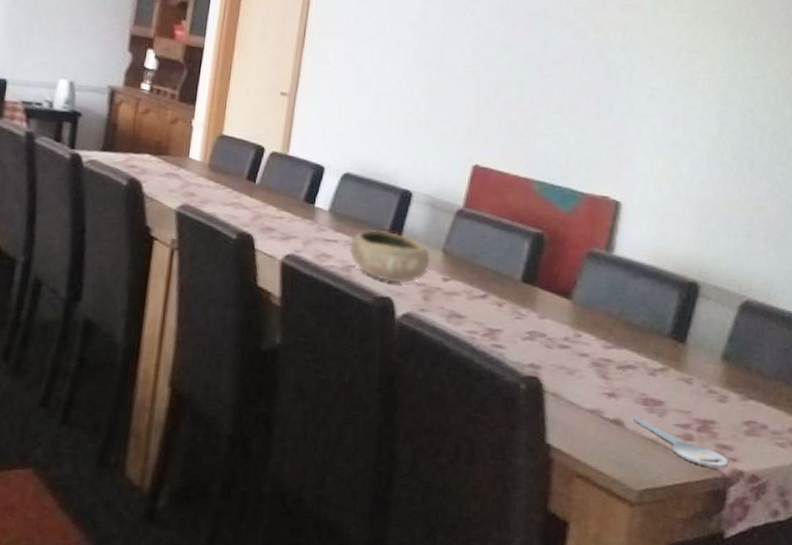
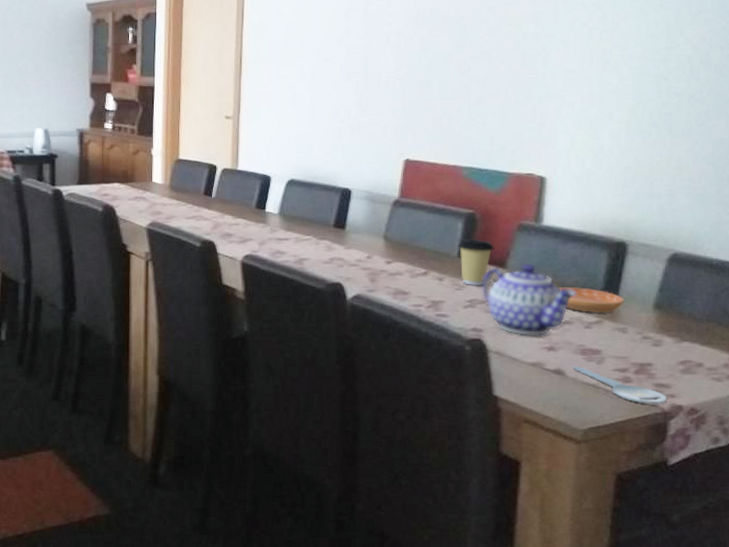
bowl: present [349,229,430,284] -> none [300,225,373,270]
coffee cup: none [522,261,561,318] -> present [458,239,494,287]
teapot: none [543,296,643,380] -> present [482,263,576,336]
saucer: none [624,326,692,361] -> present [558,287,624,314]

